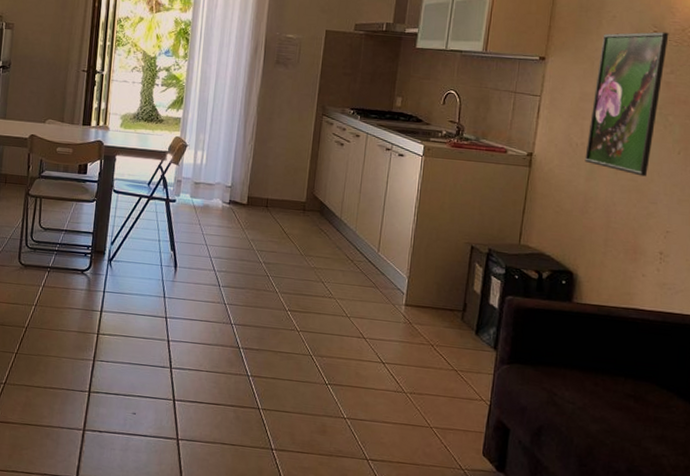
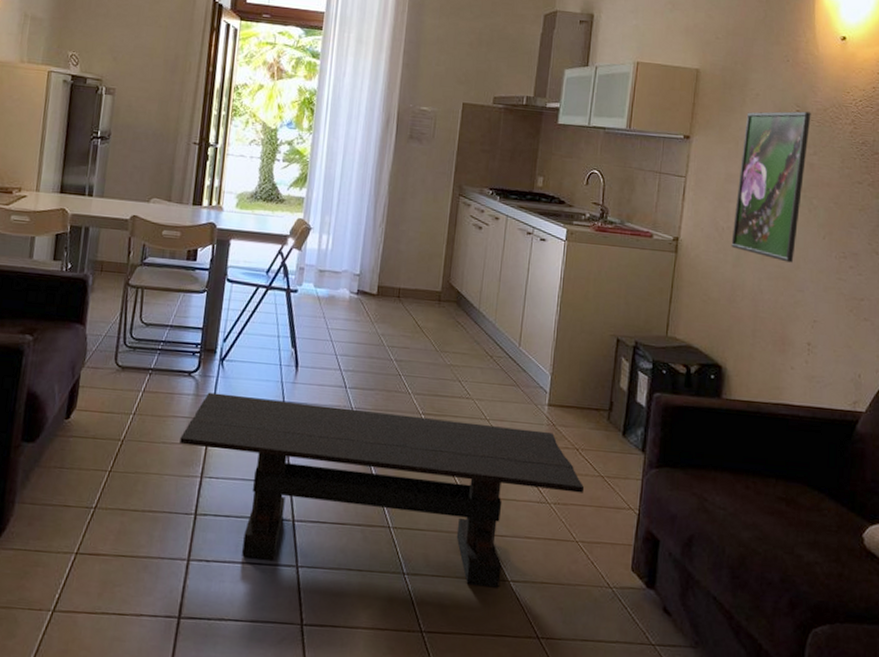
coffee table: none [75,288,439,465] -> present [180,392,585,588]

